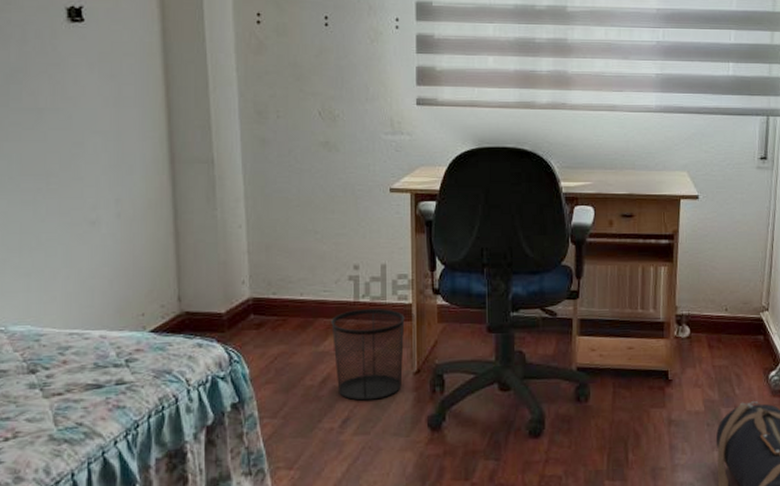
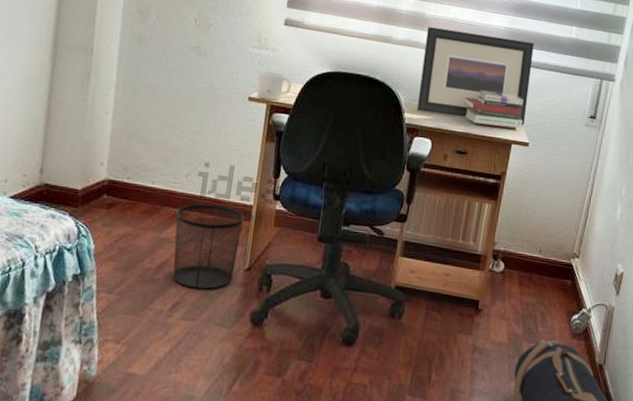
mug: none [396,157,434,188] -> present [256,70,292,101]
picture frame: none [571,85,691,178] -> present [416,27,534,125]
books: none [622,145,688,184] -> present [464,90,524,130]

